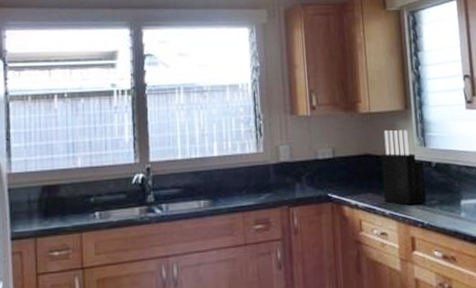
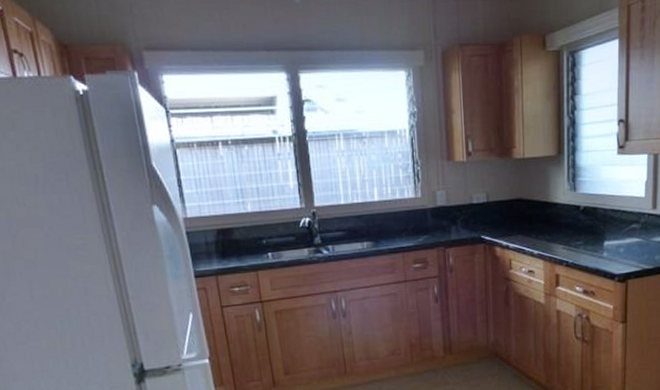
knife block: present [381,129,427,206] -> none [532,175,573,246]

